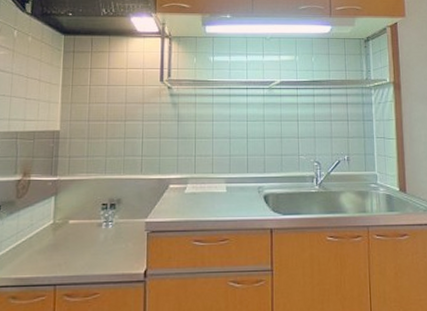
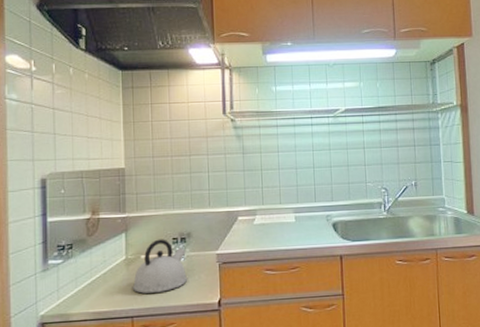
kettle: none [57,204,115,260] -> present [132,239,188,294]

